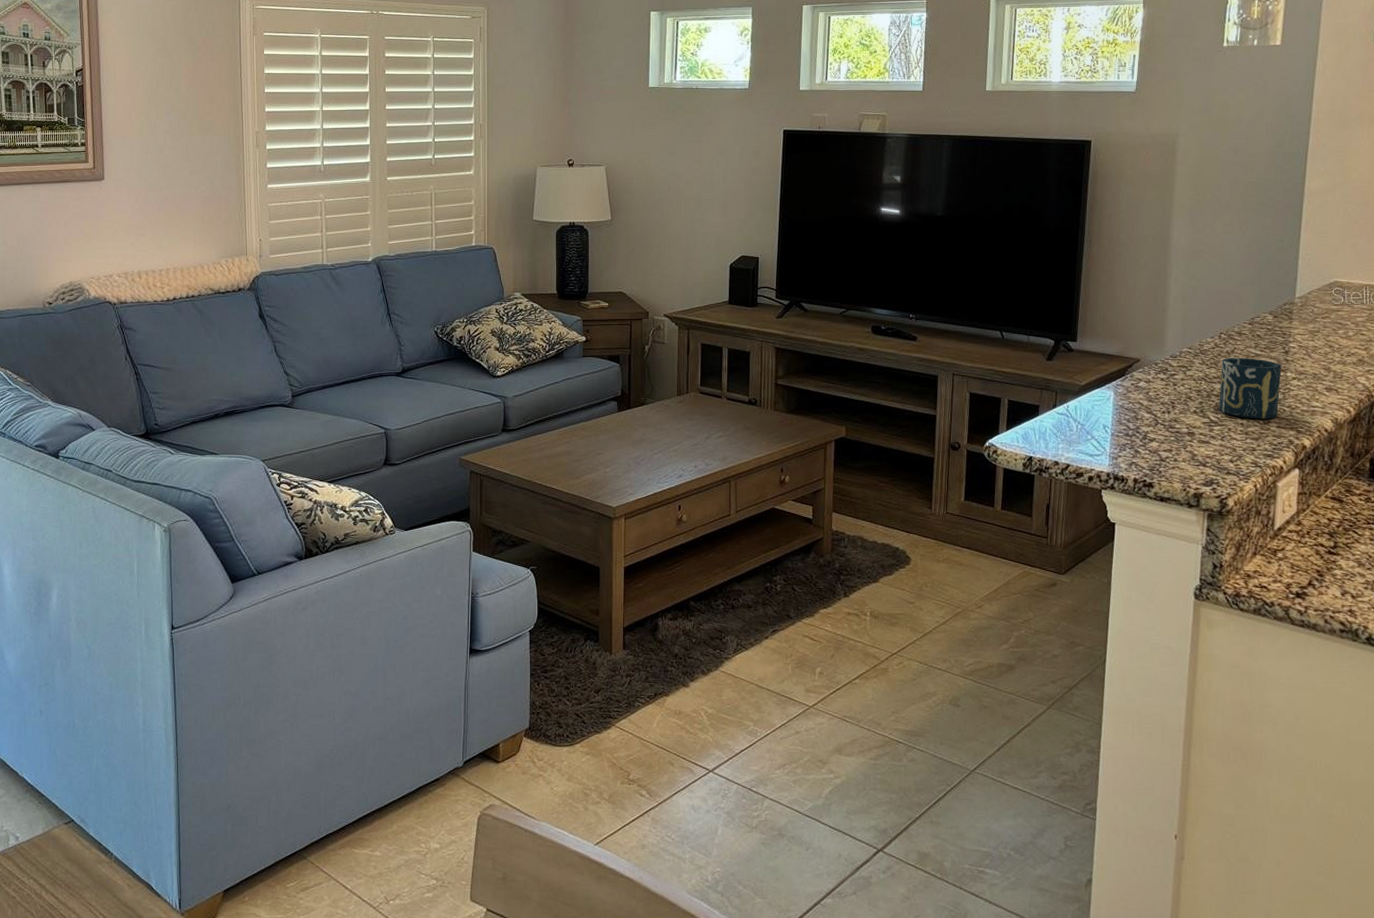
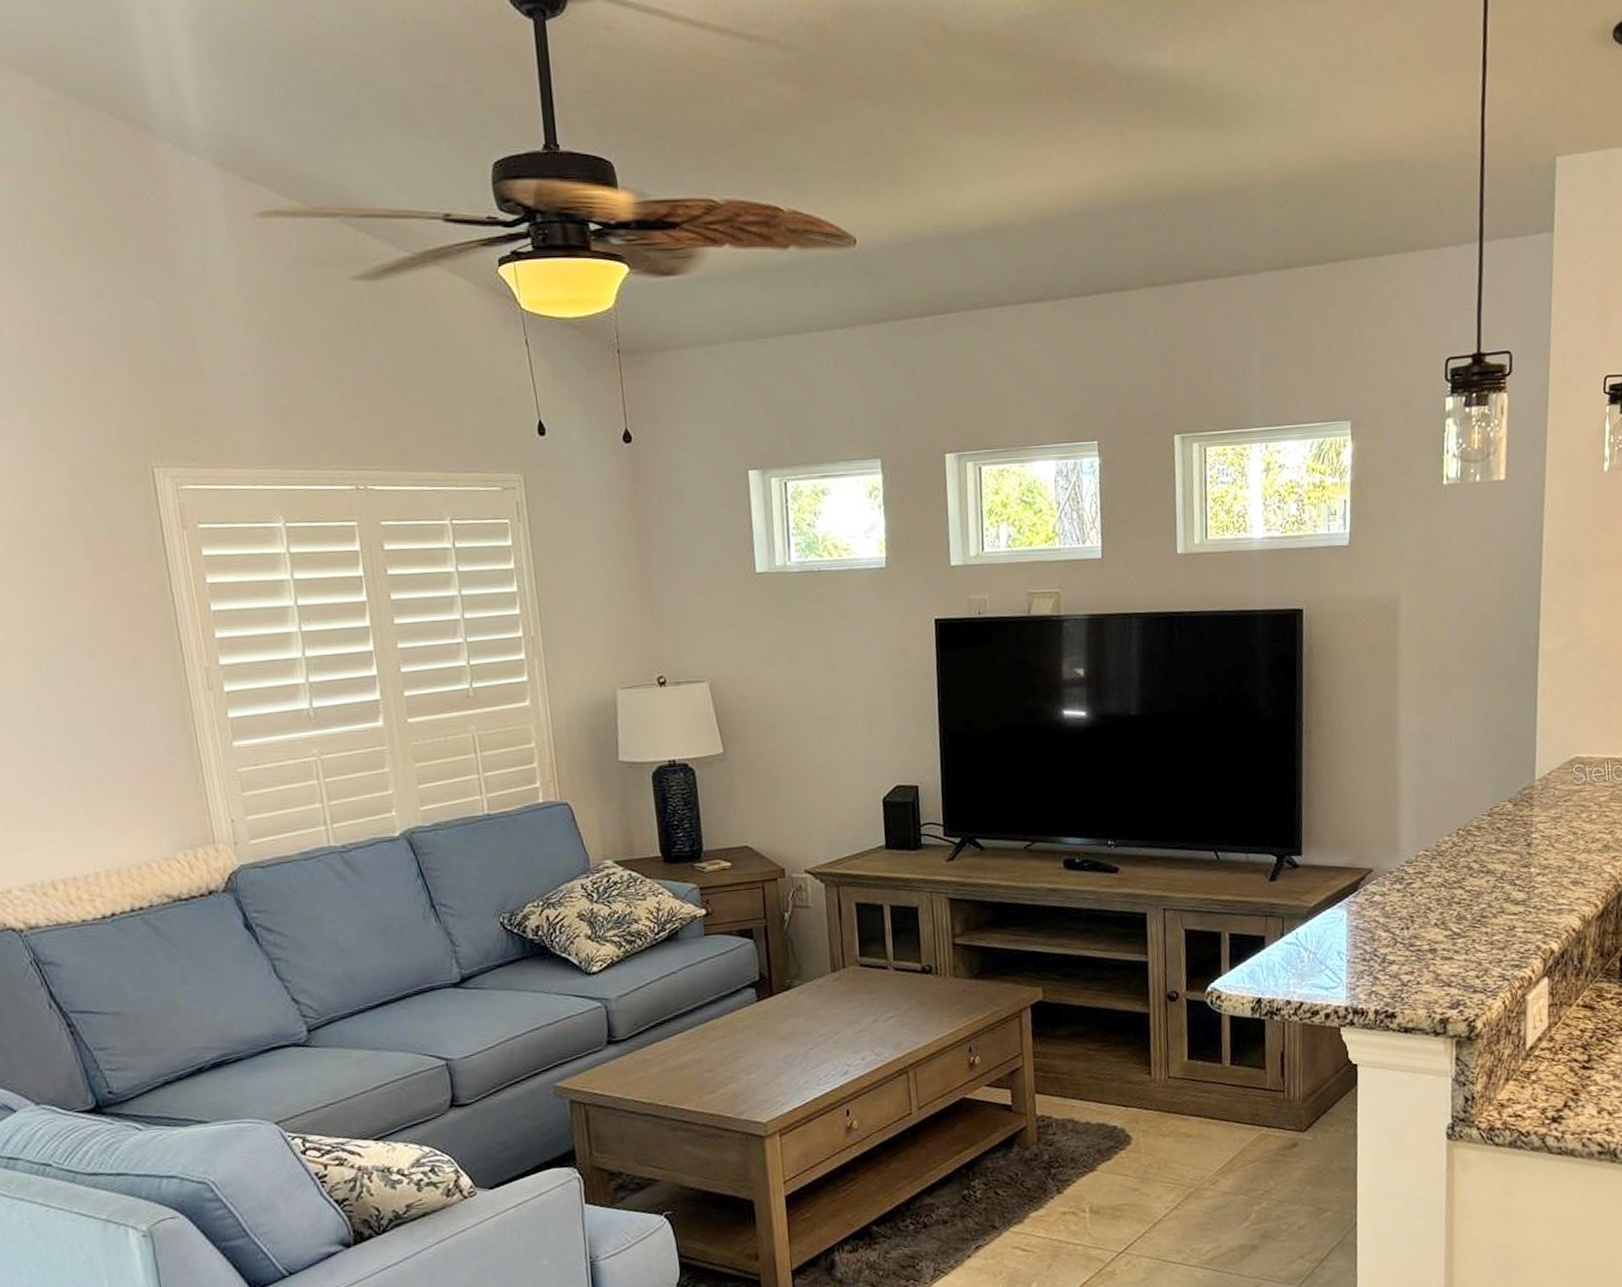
cup: present [1218,357,1282,419] -> none [1460,855,1525,926]

